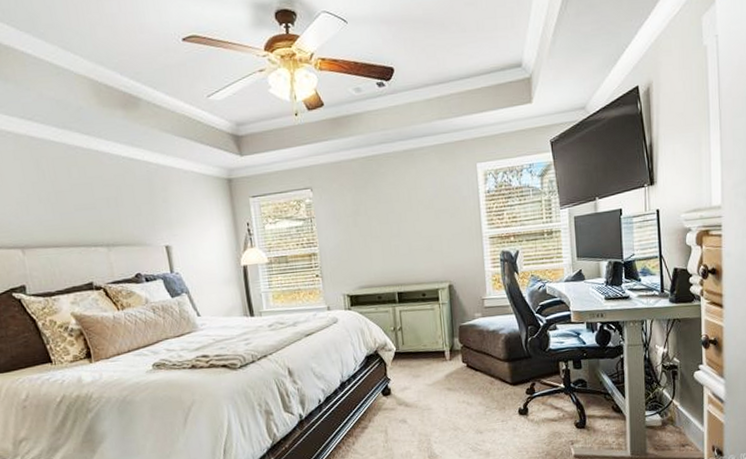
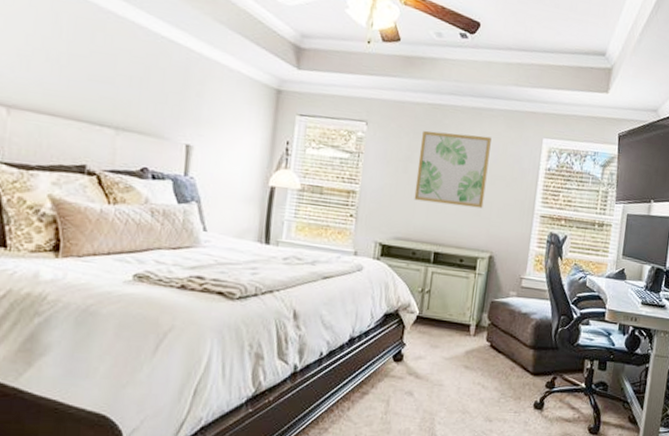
wall art: none [363,174,433,250] -> present [414,130,492,209]

